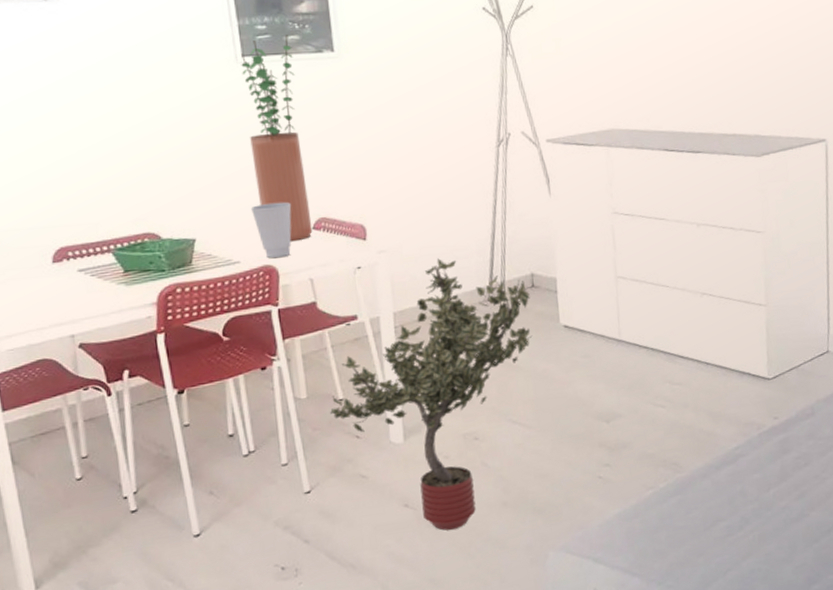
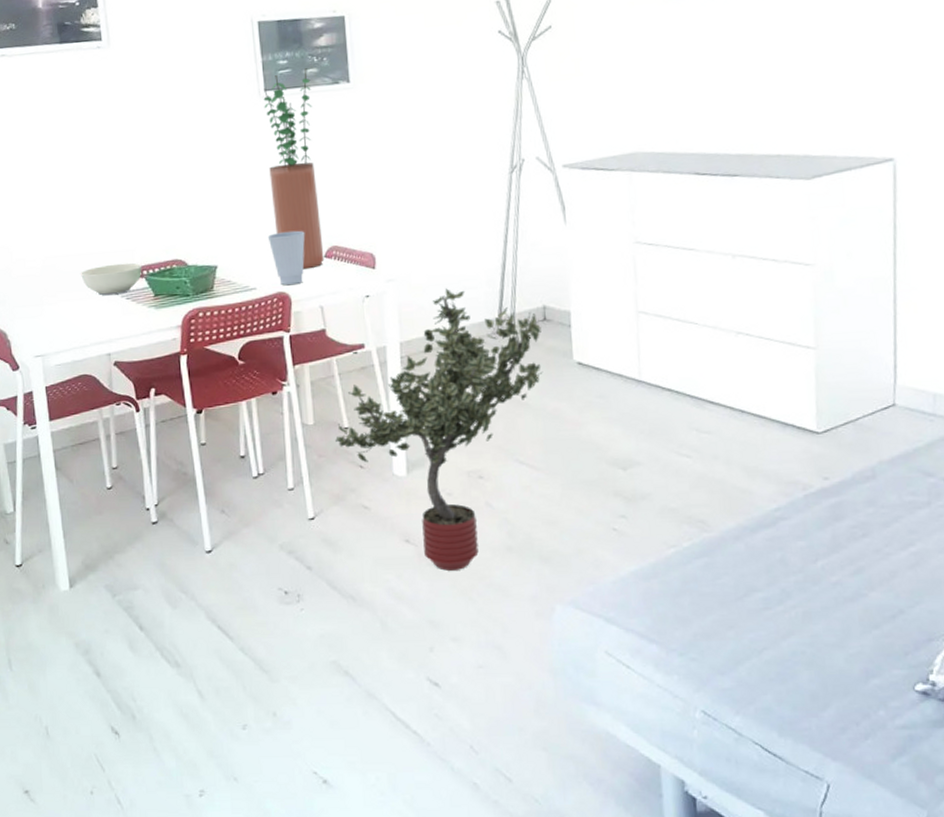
bowl: none [34,236,109,272] -> present [81,262,142,295]

